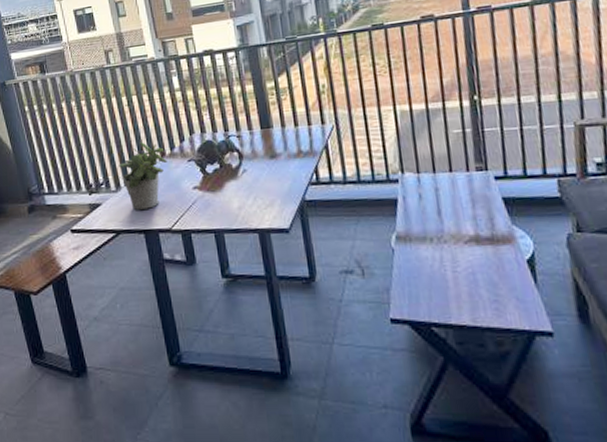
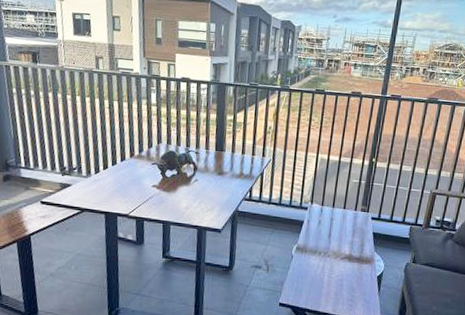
potted plant: present [119,142,167,210] -> none [92,141,135,196]

